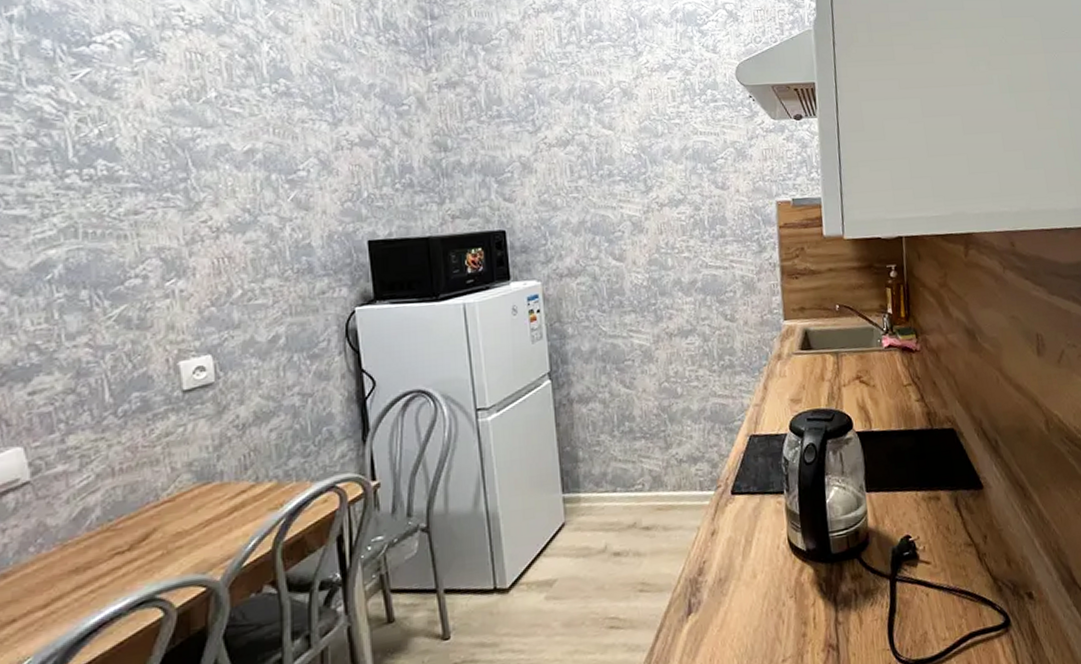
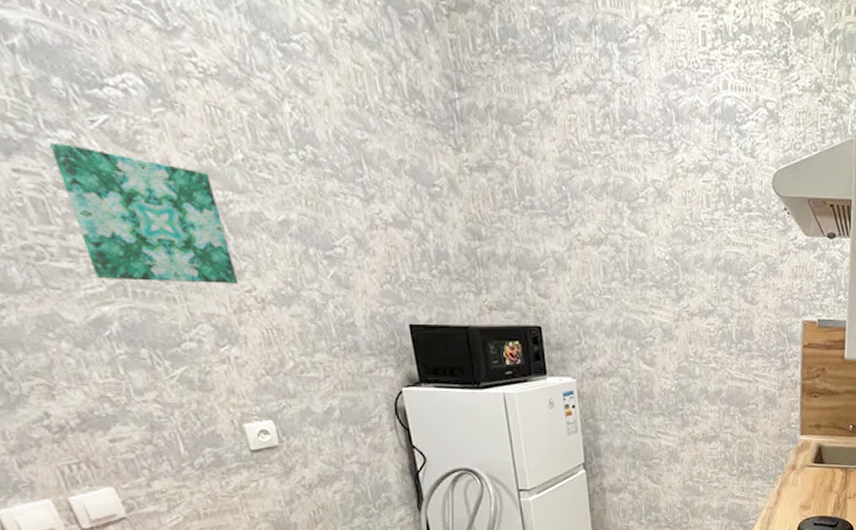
wall art: none [28,97,195,223] -> present [50,143,239,284]

